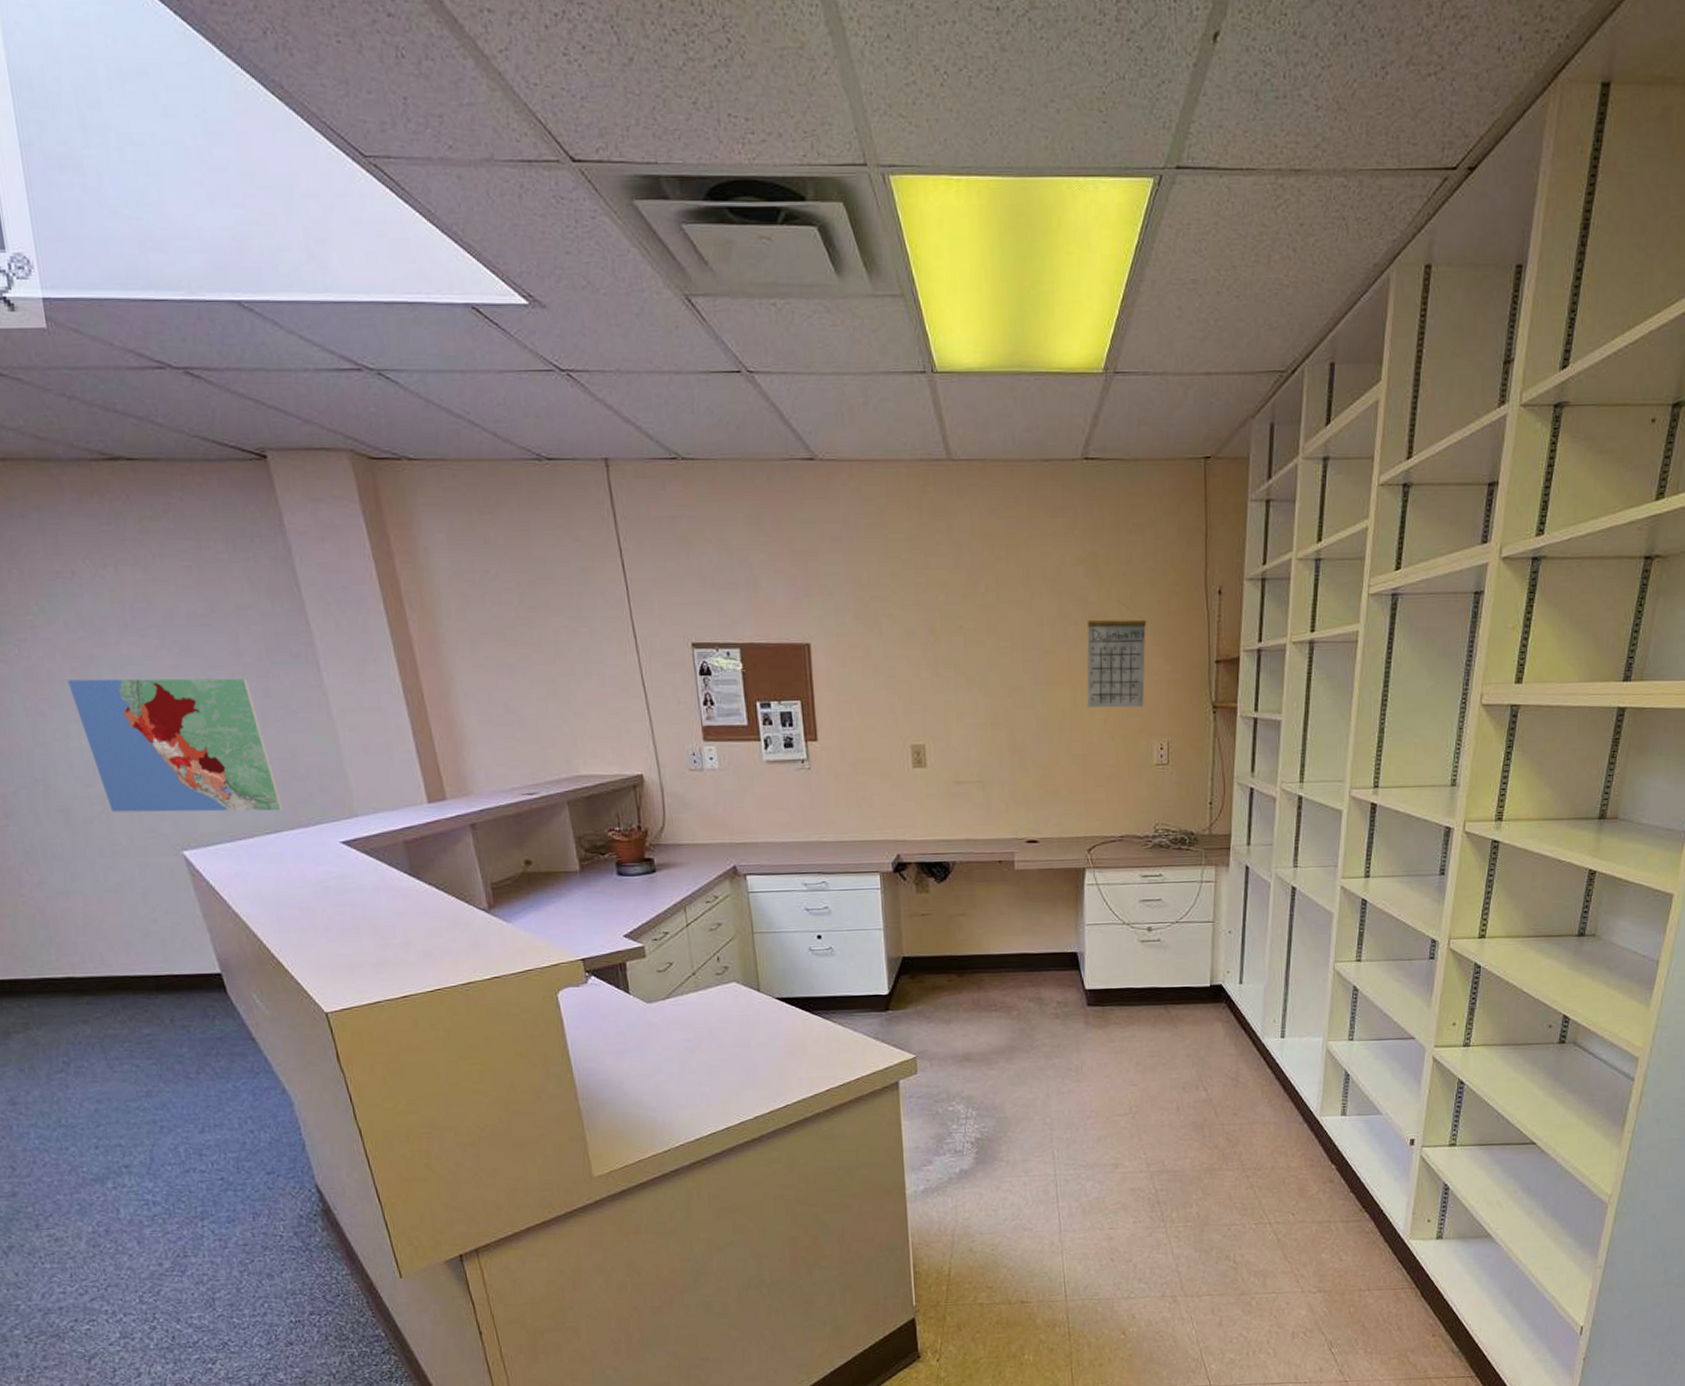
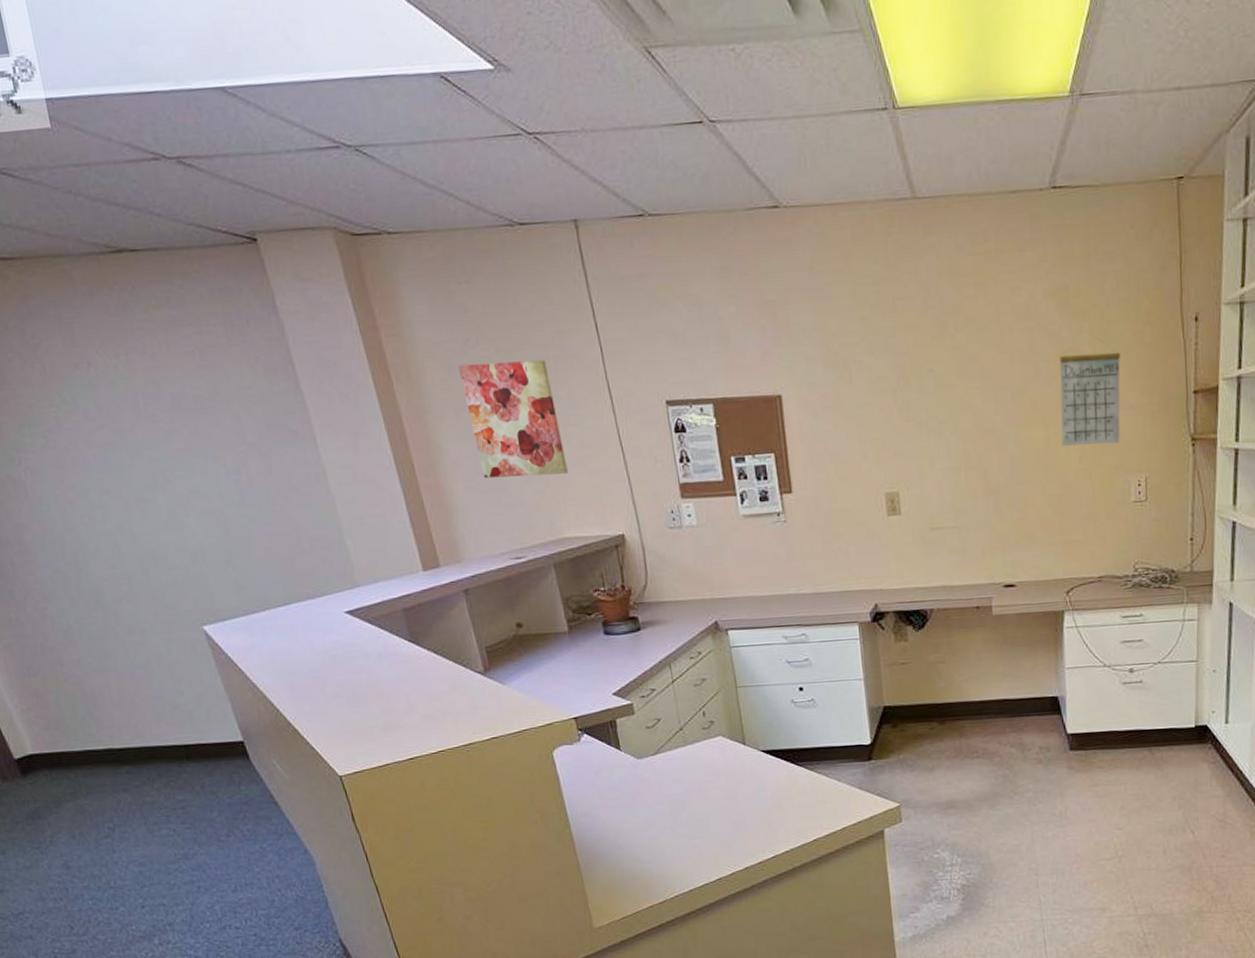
map: present [67,678,283,813] -> none [90,458,290,592]
wall art: none [476,595,587,712] -> present [458,359,568,479]

